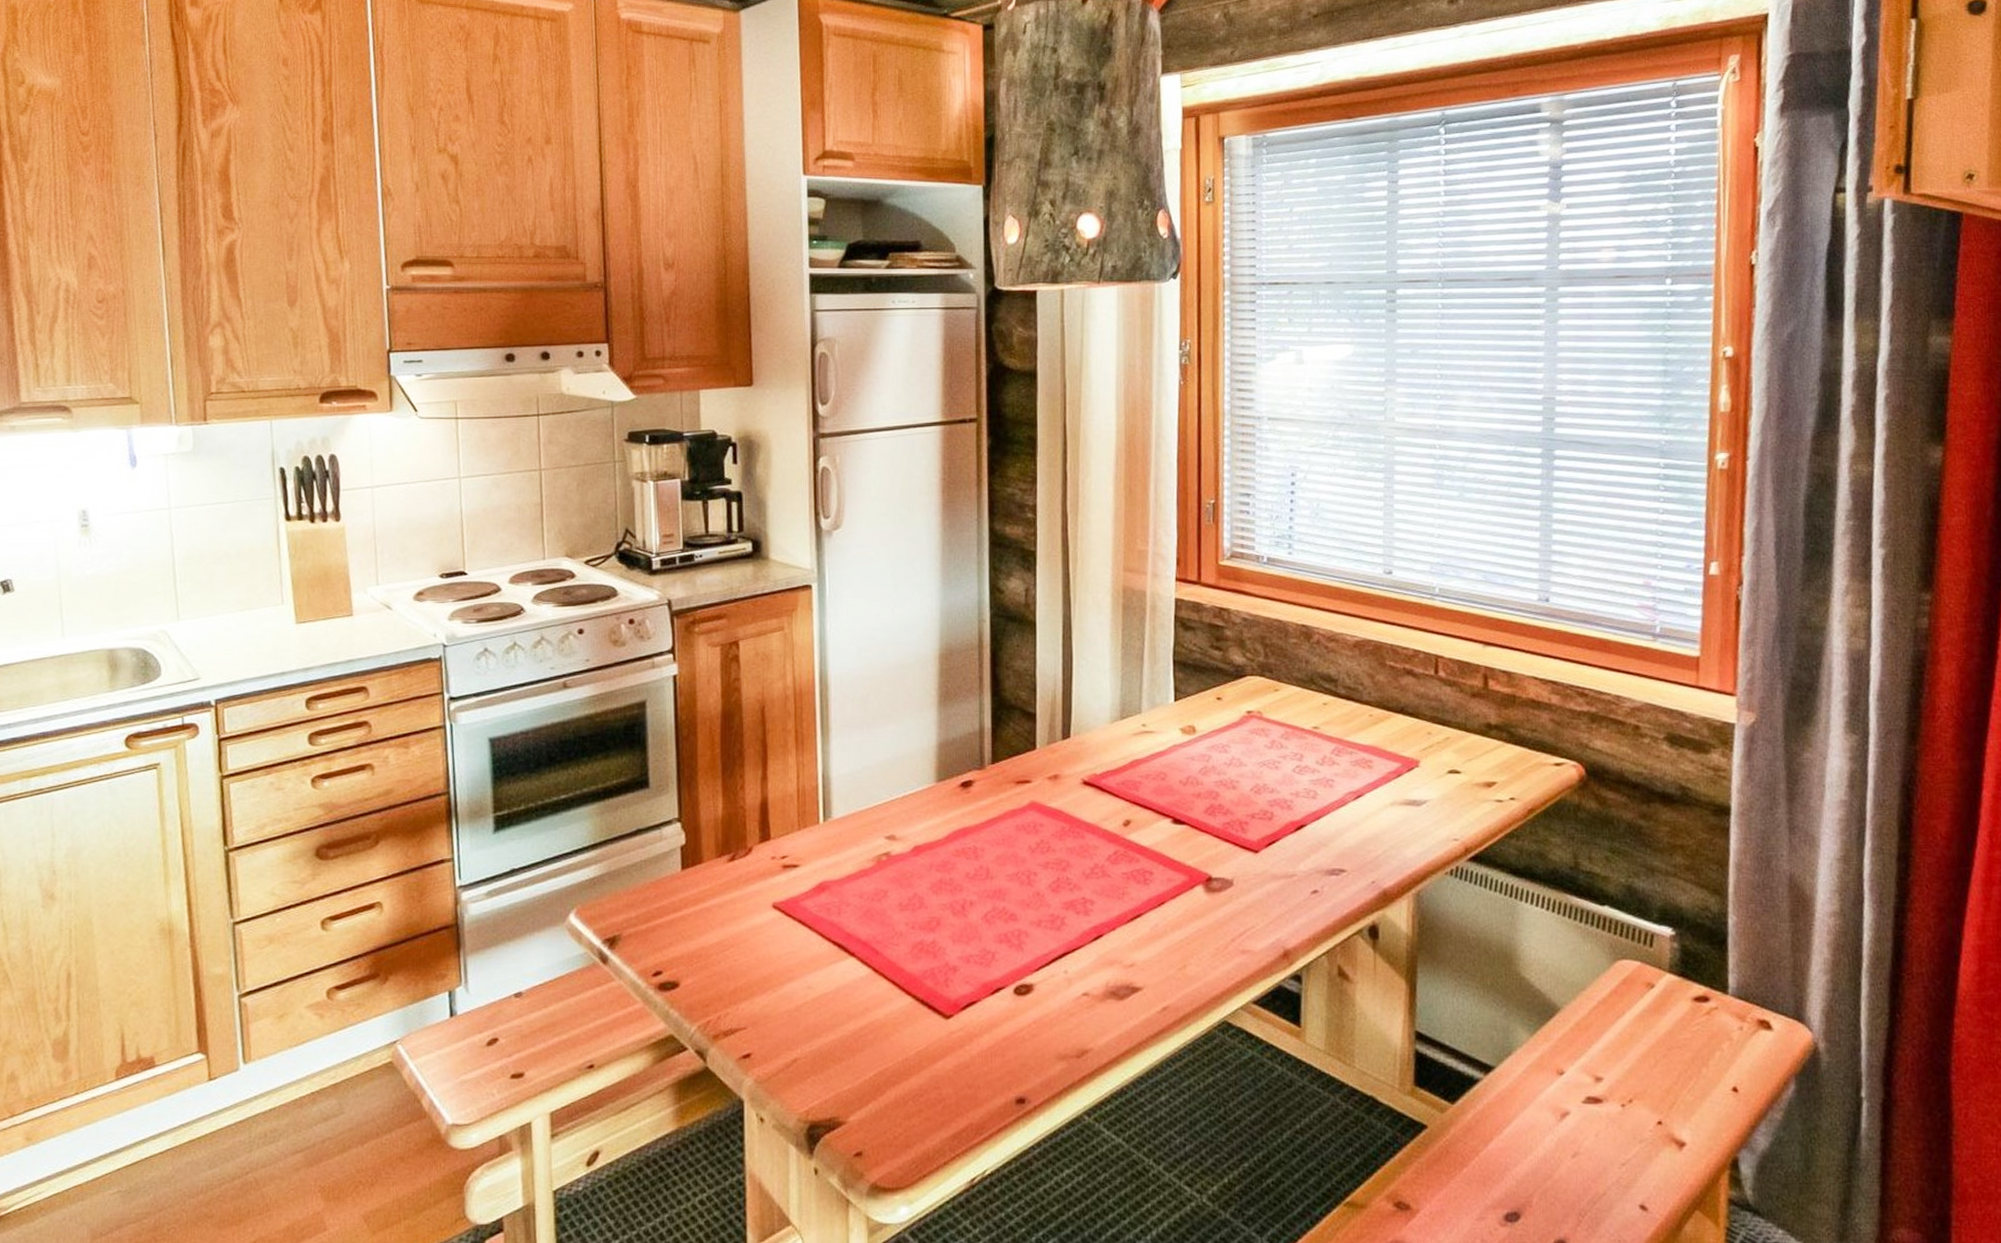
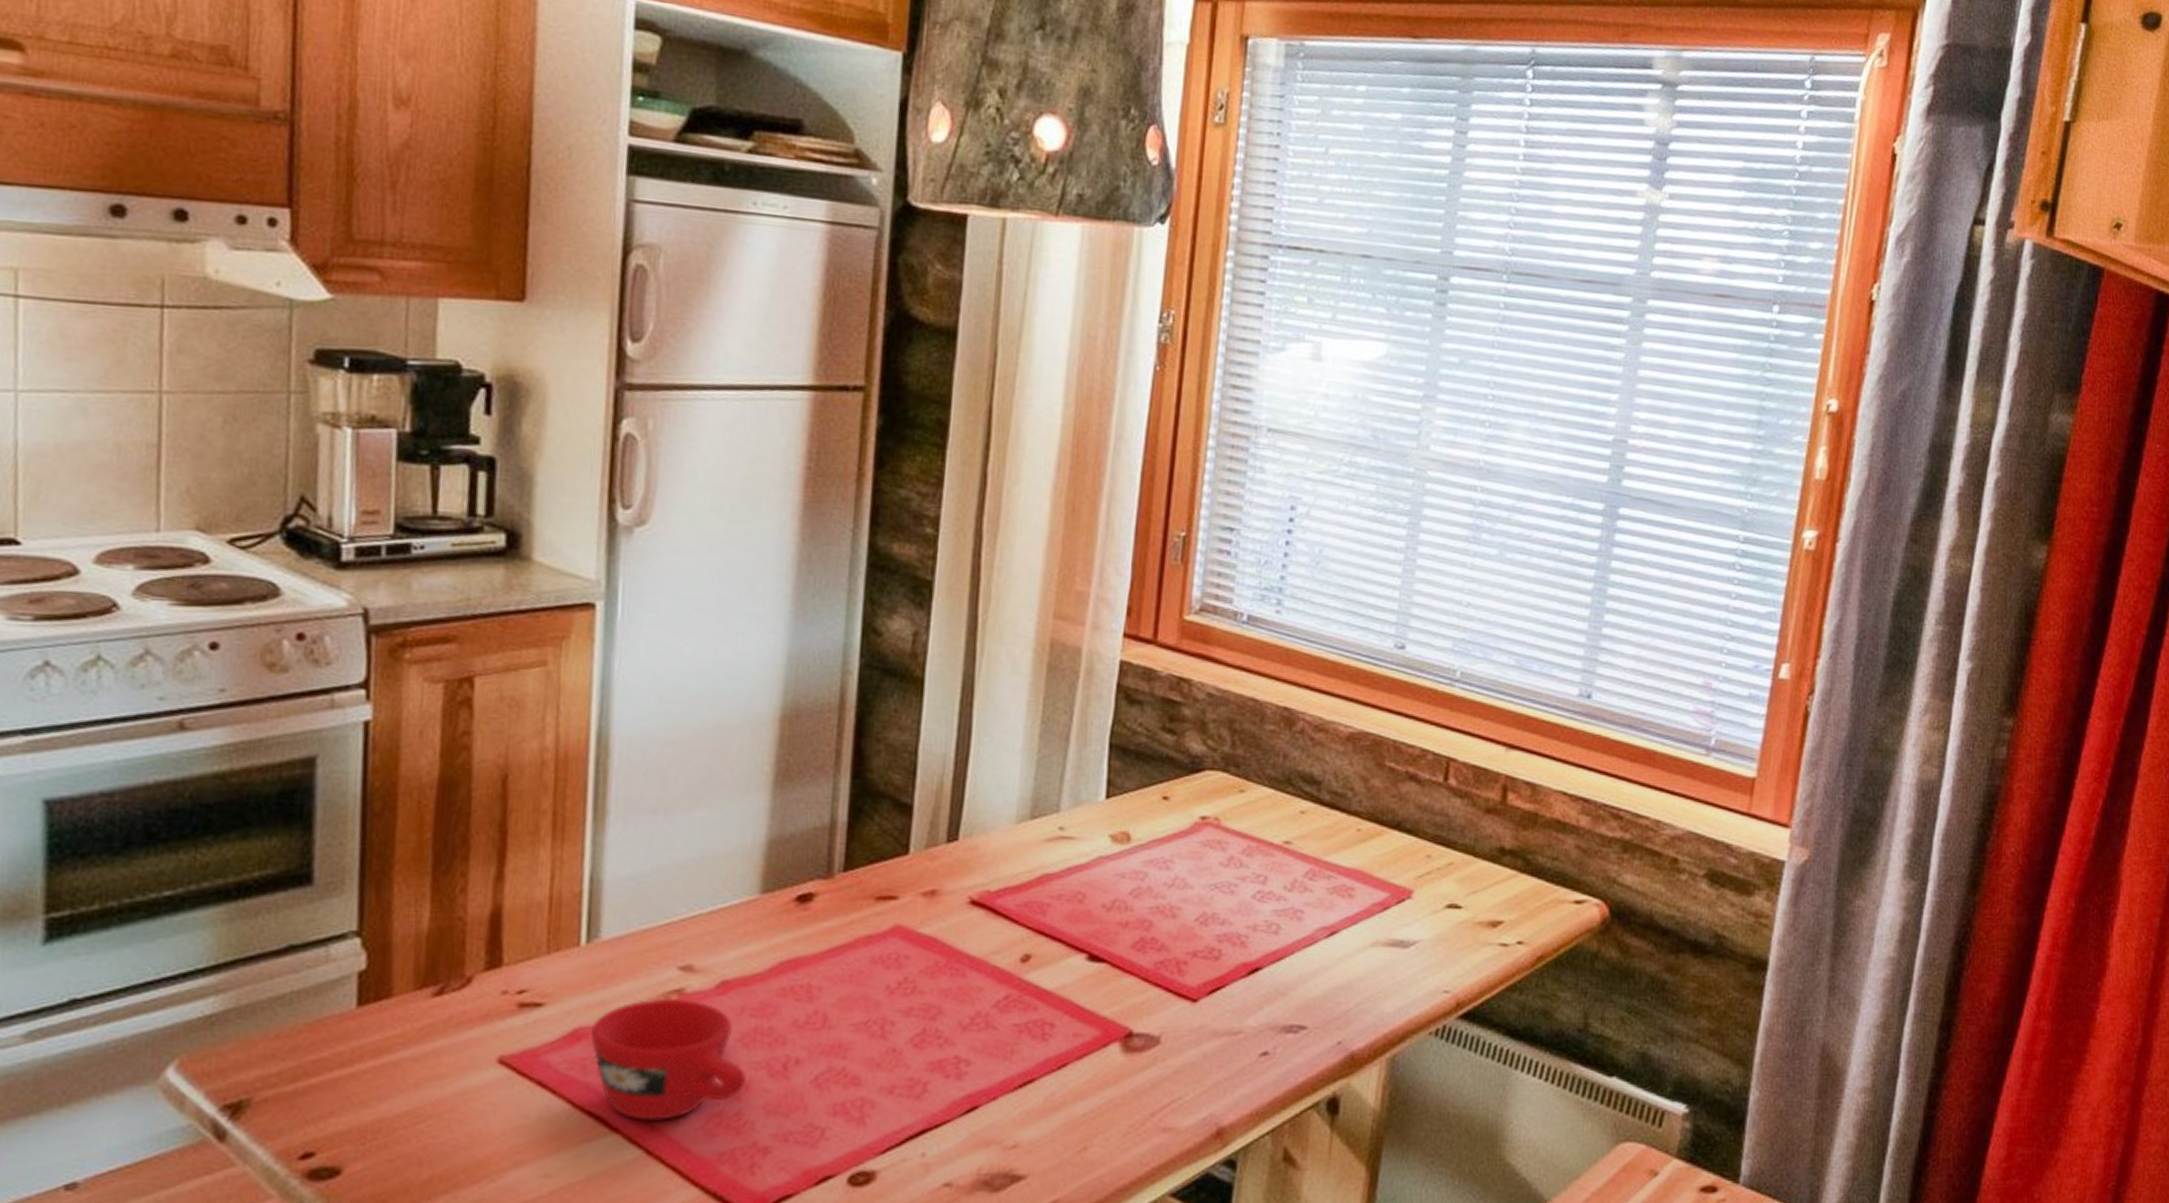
cup: none [832,859,937,947] -> present [591,998,746,1120]

